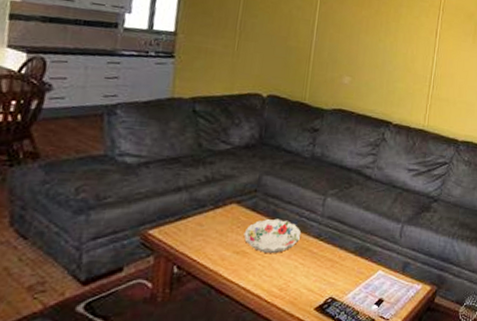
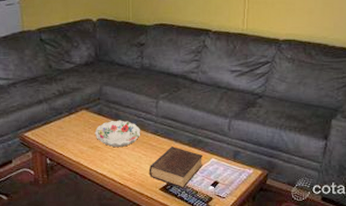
book: none [304,255,370,308] -> present [148,147,203,188]

